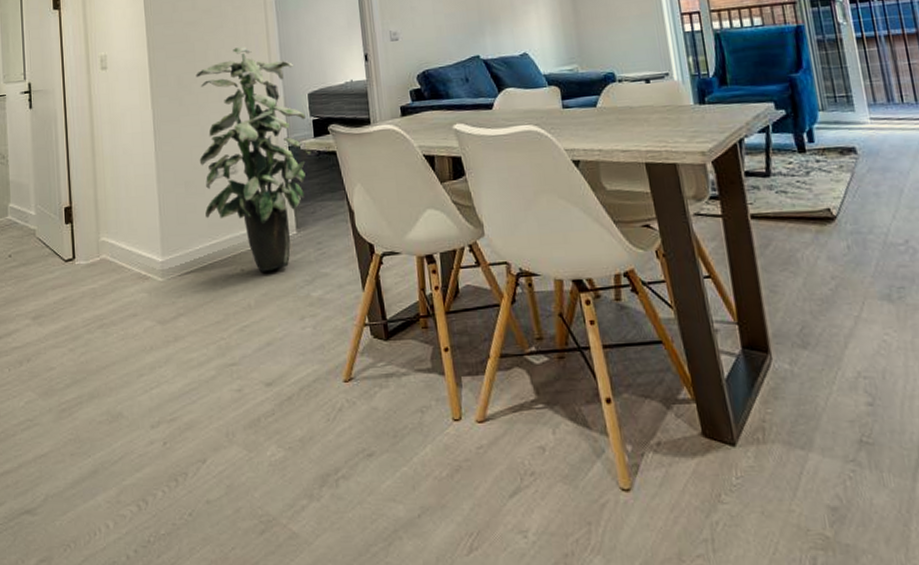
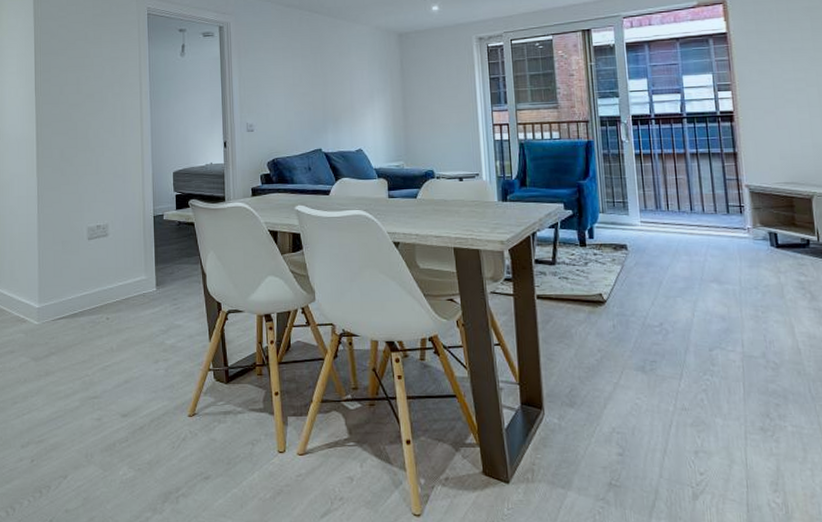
indoor plant: present [195,47,312,273] -> none [76,128,173,321]

